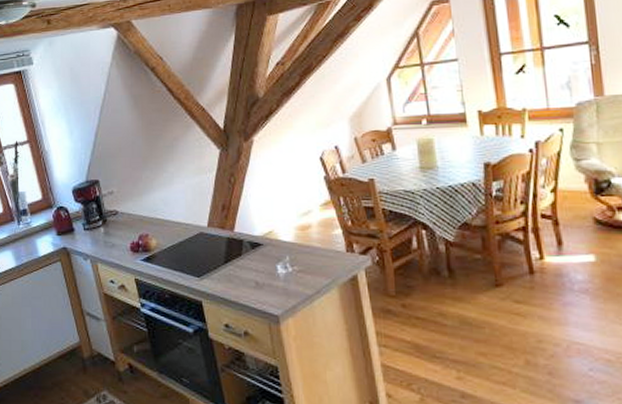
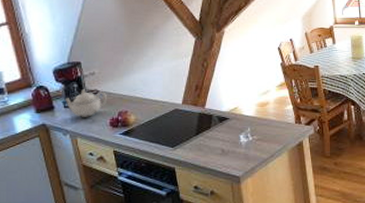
teapot: none [85,210,126,241] -> present [65,89,107,117]

